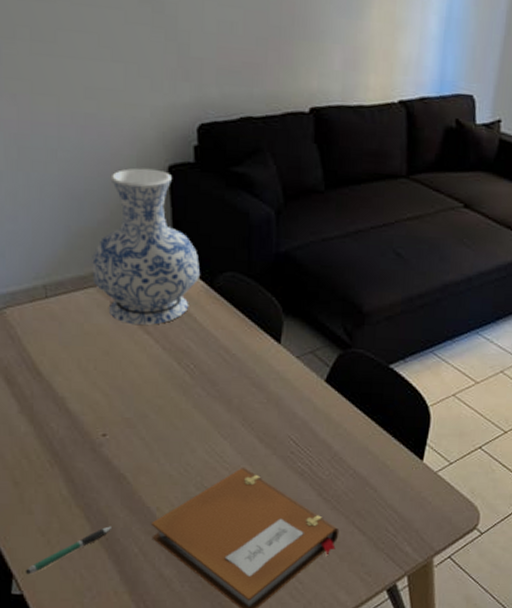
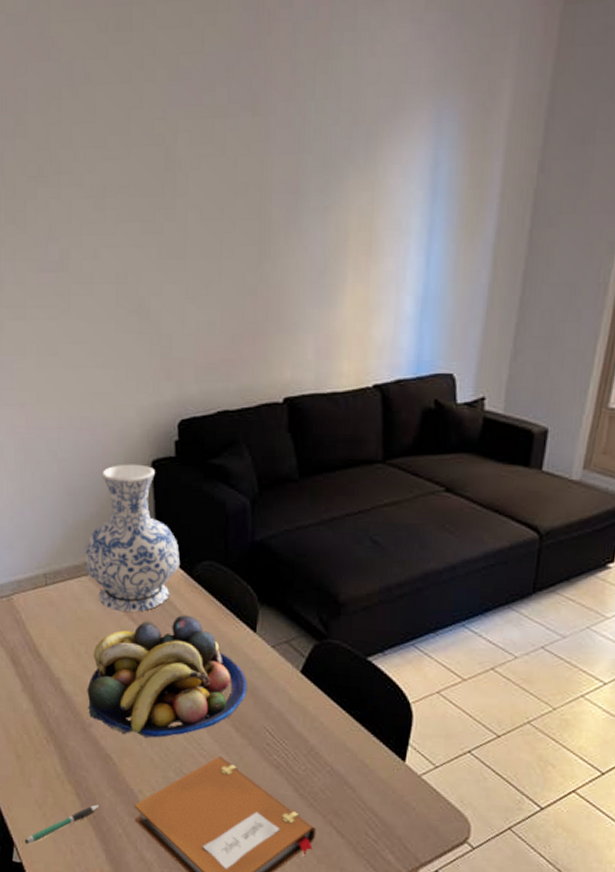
fruit bowl: none [96,327,271,455] -> present [87,615,247,739]

